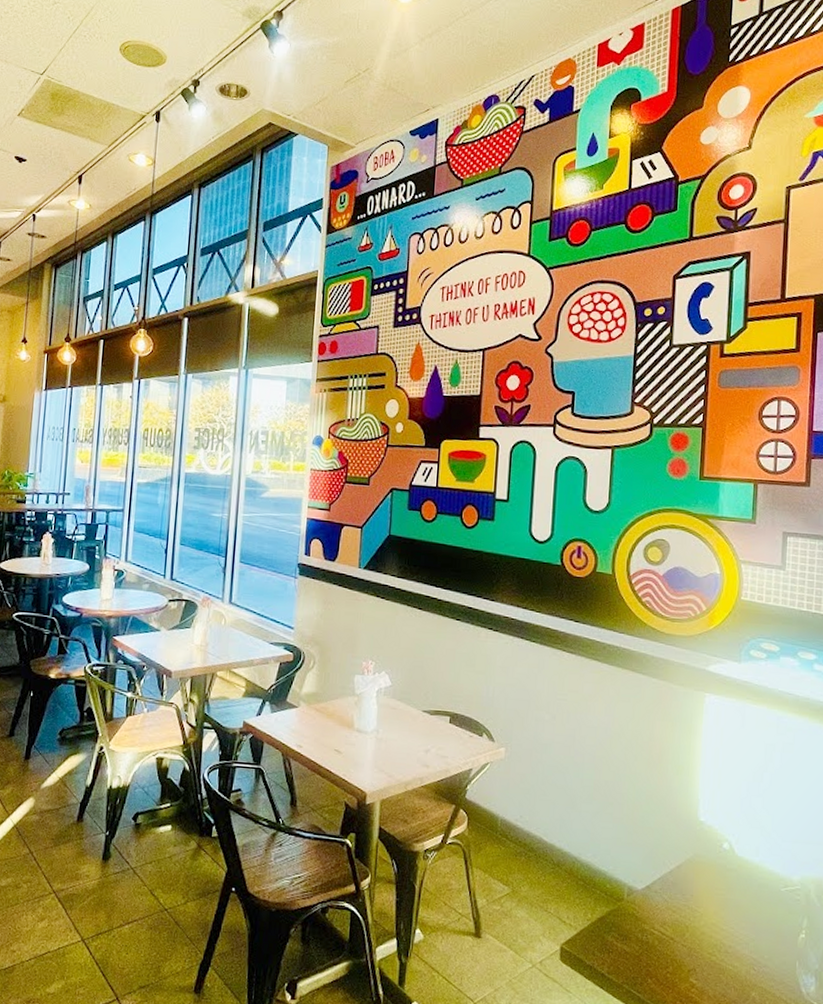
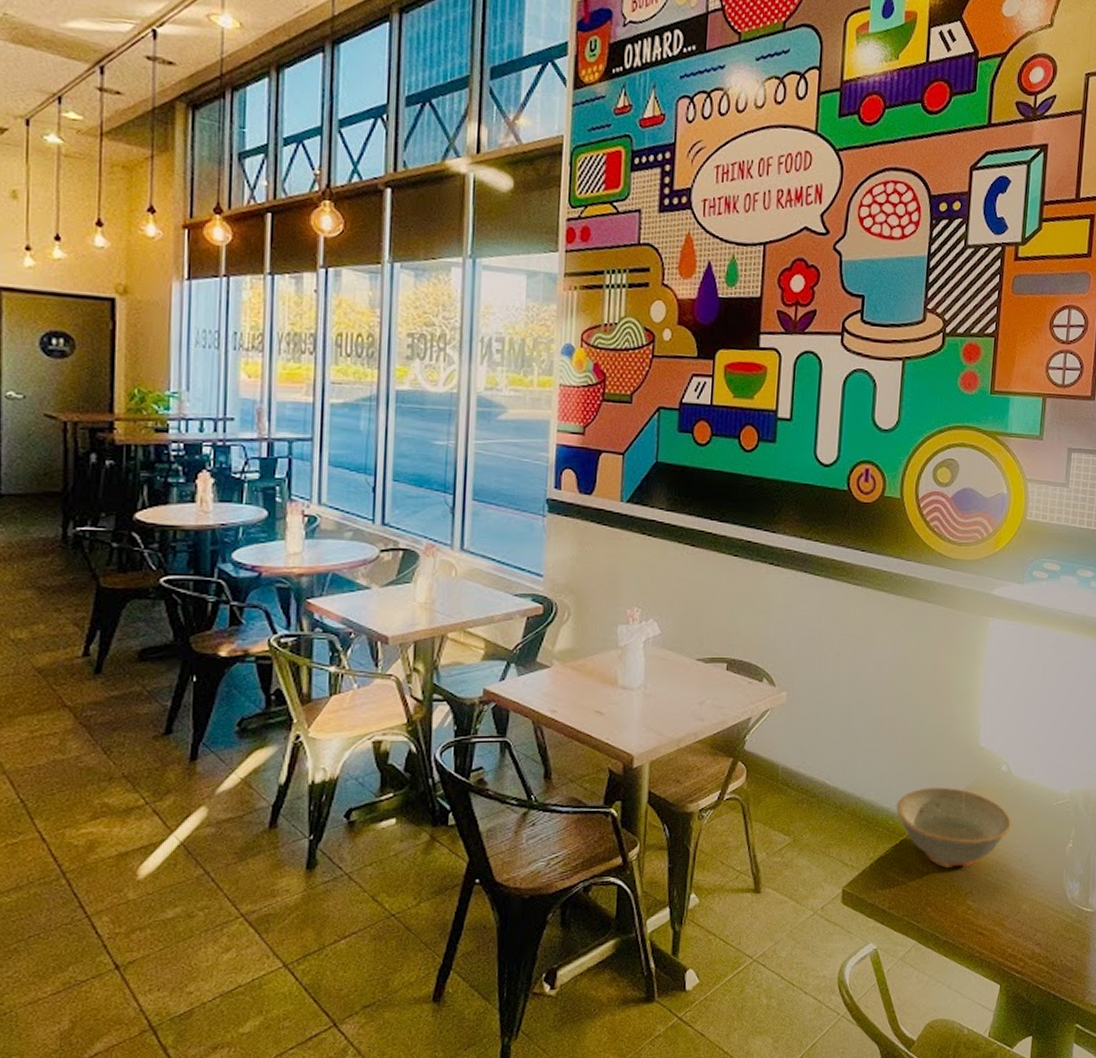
dish: none [613,856,737,943] -> present [896,787,1012,869]

